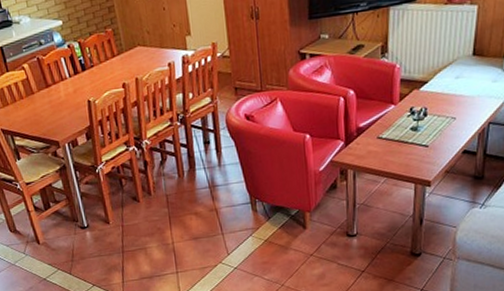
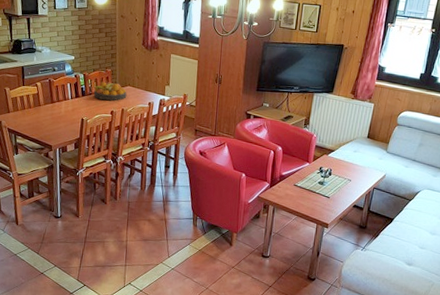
fruit bowl: none [94,45,139,71] -> present [93,81,127,101]

